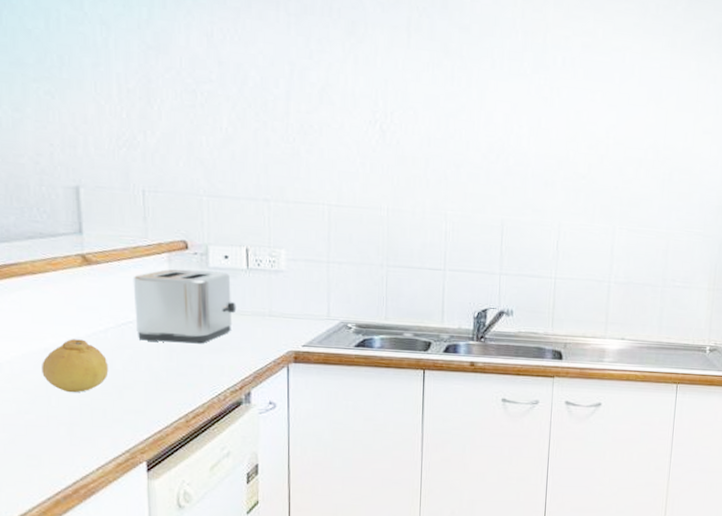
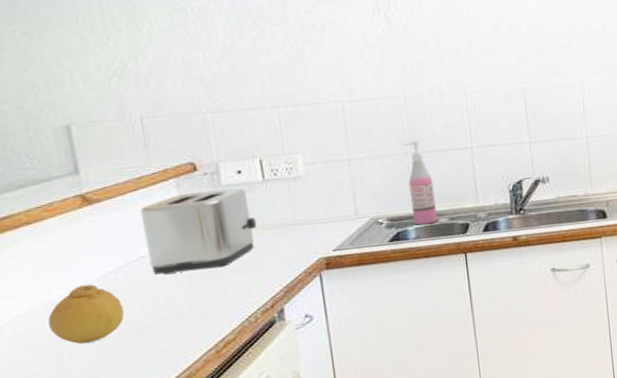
soap dispenser: none [379,254,404,337] -> present [401,141,438,225]

